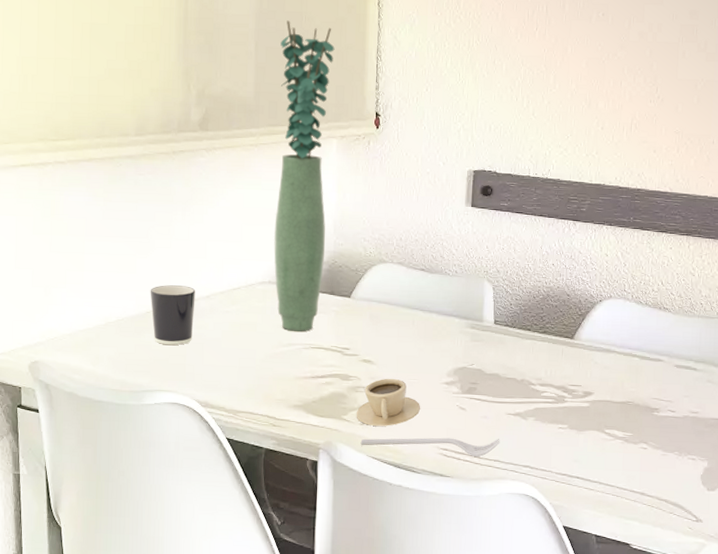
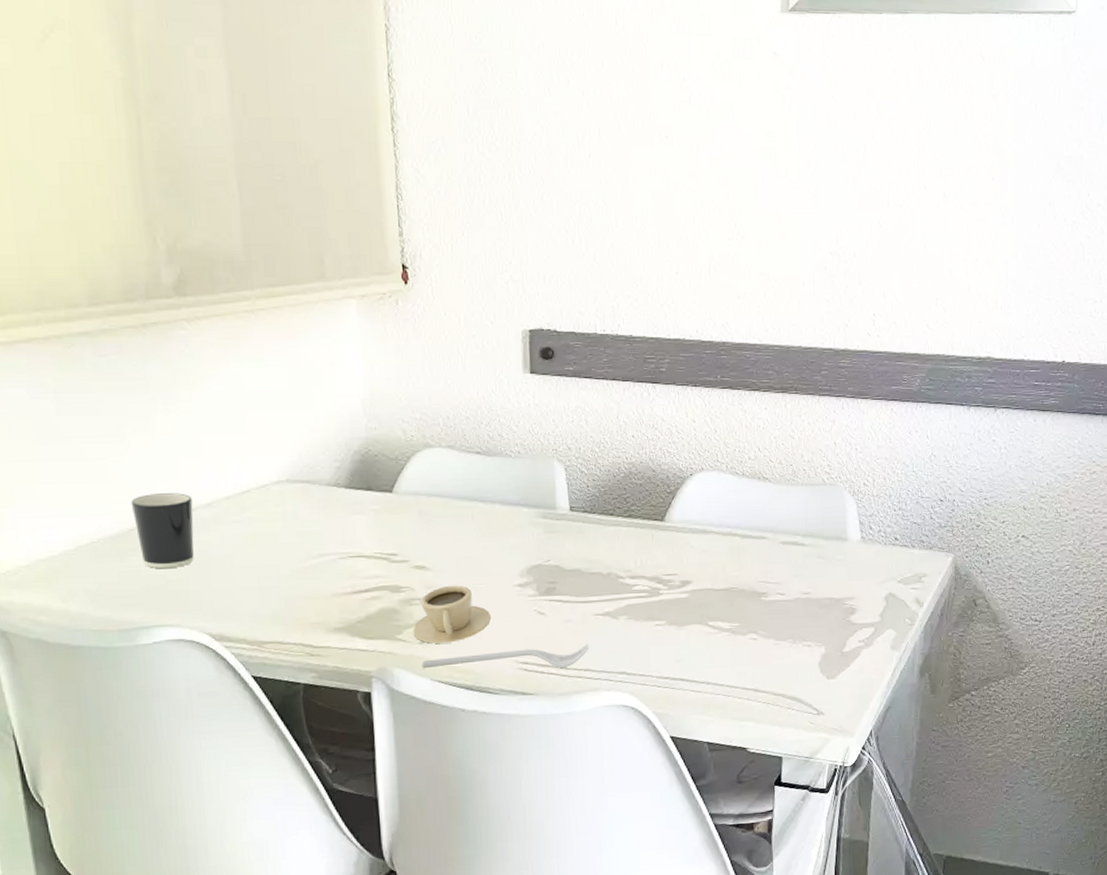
vase: present [274,20,335,331] -> none [271,152,355,539]

